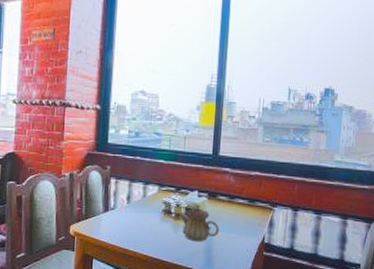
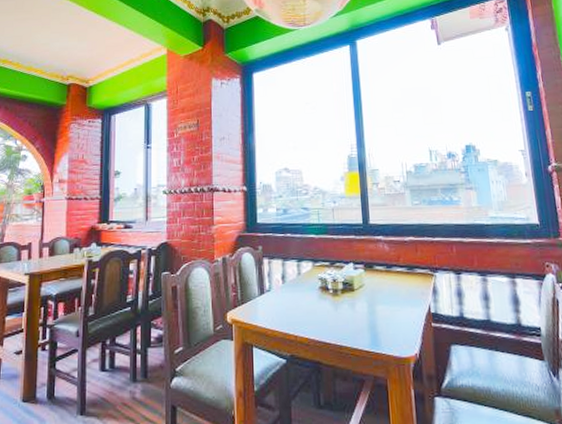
teapot: present [178,205,220,242] -> none [336,278,382,319]

